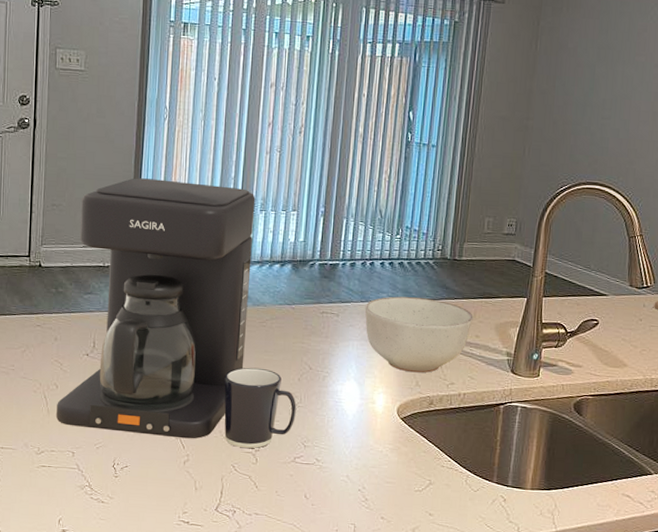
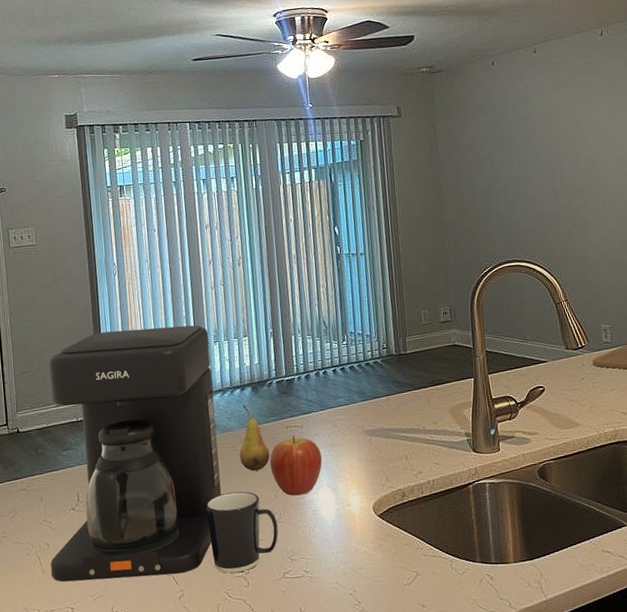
fruit: none [268,281,300,351] -> present [239,405,270,471]
fruit: none [298,322,353,384] -> present [269,435,322,496]
bowl: present [365,296,473,373] -> none [325,395,428,469]

